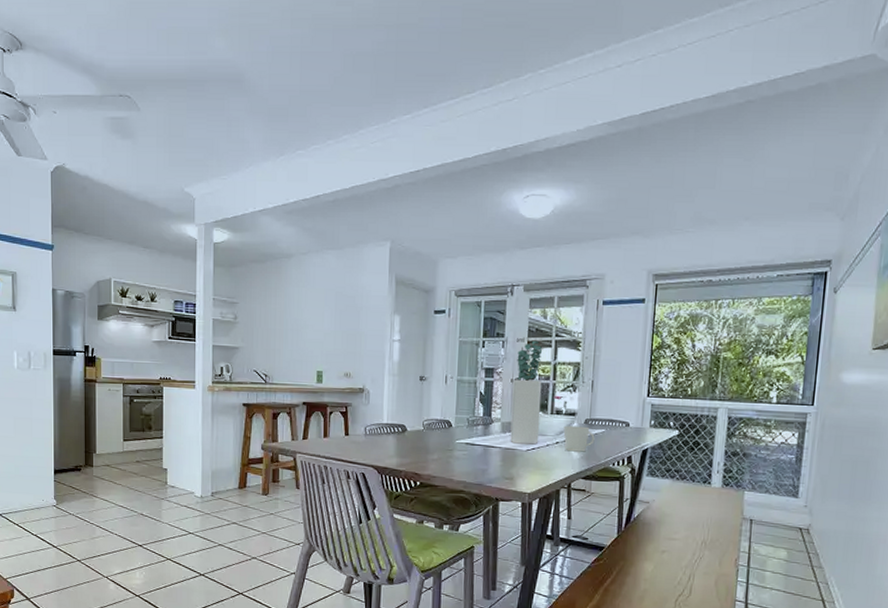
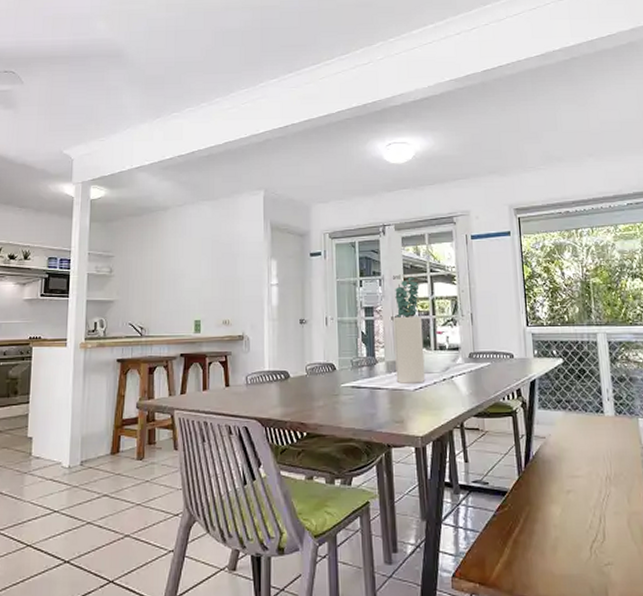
cup: present [563,425,595,452] -> none [449,360,482,388]

